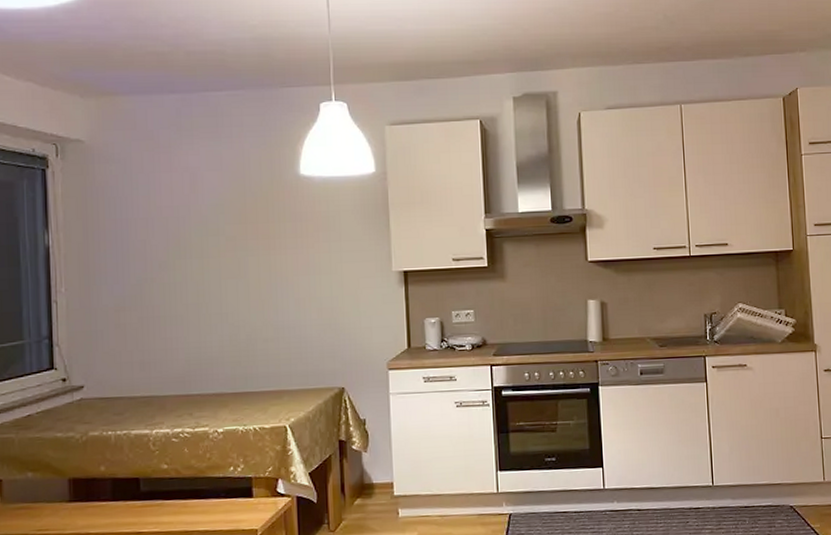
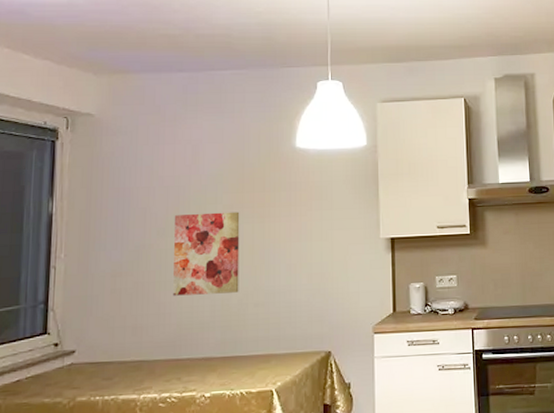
wall art: none [175,243,247,331] -> present [173,211,240,296]

